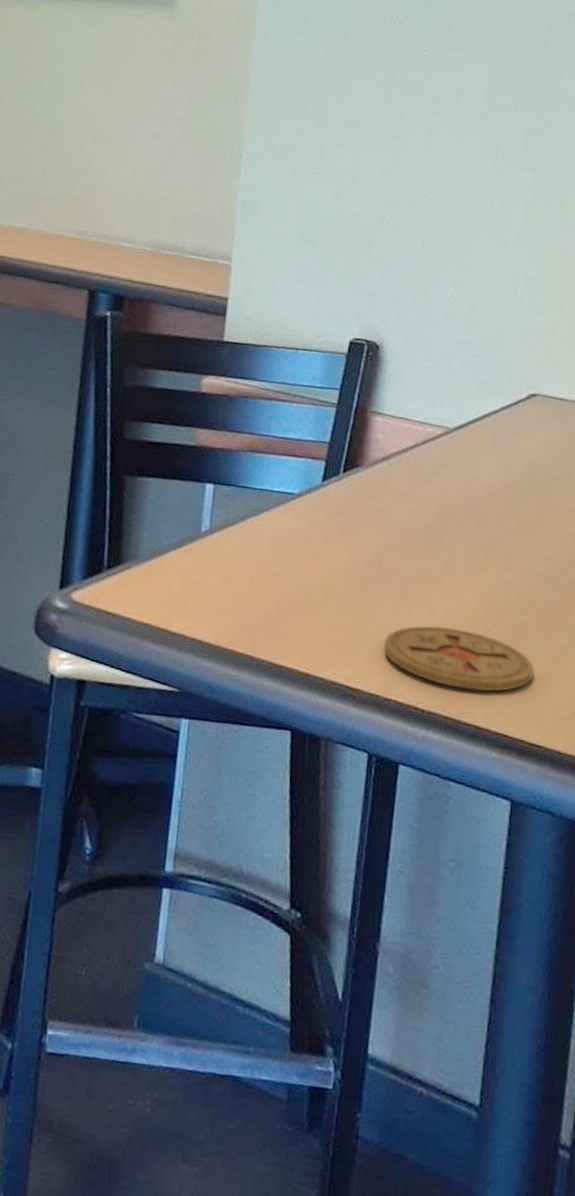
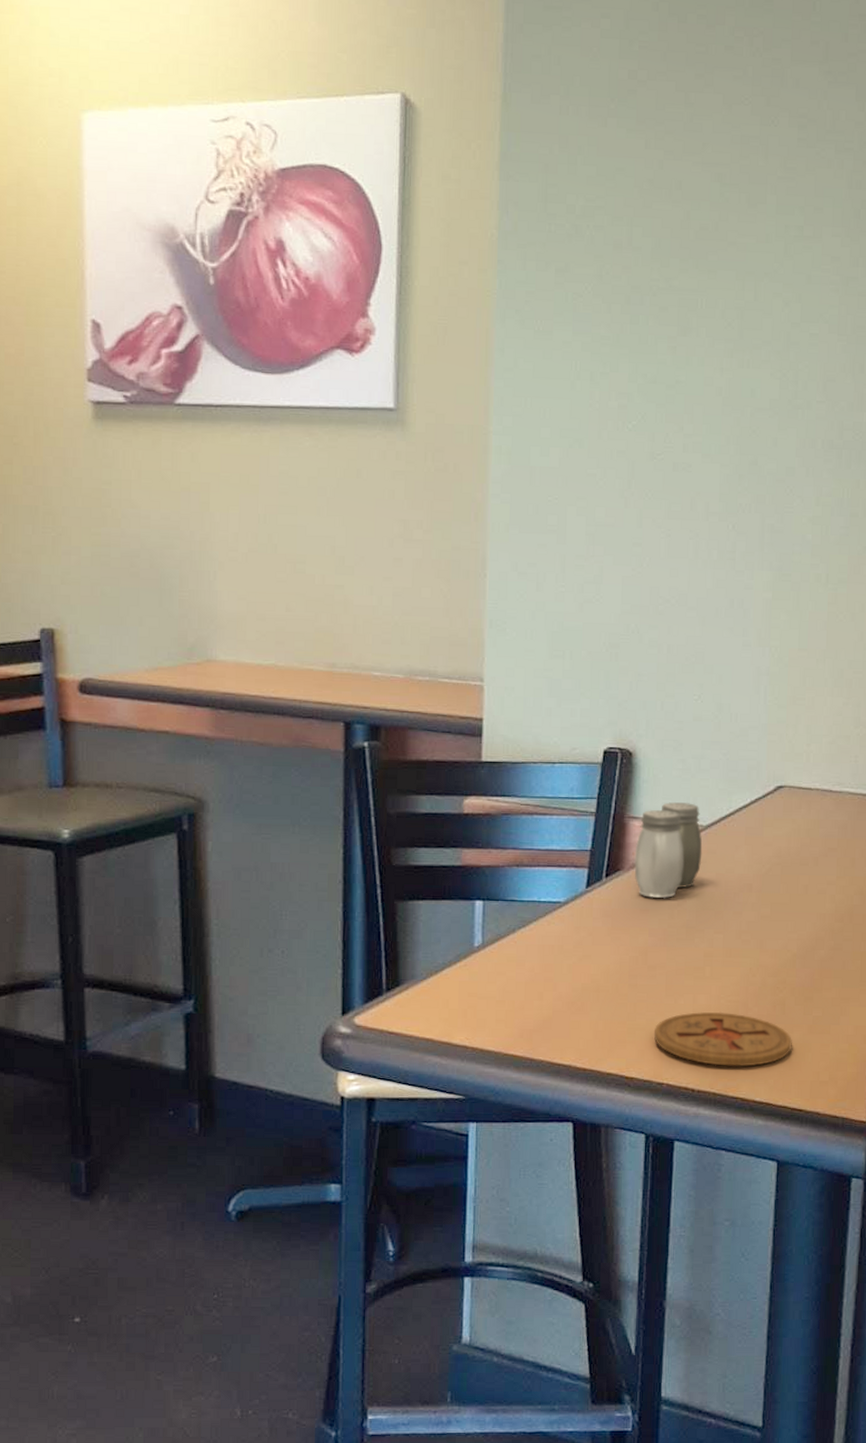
salt and pepper shaker: none [373,400,448,501] -> present [634,802,703,899]

